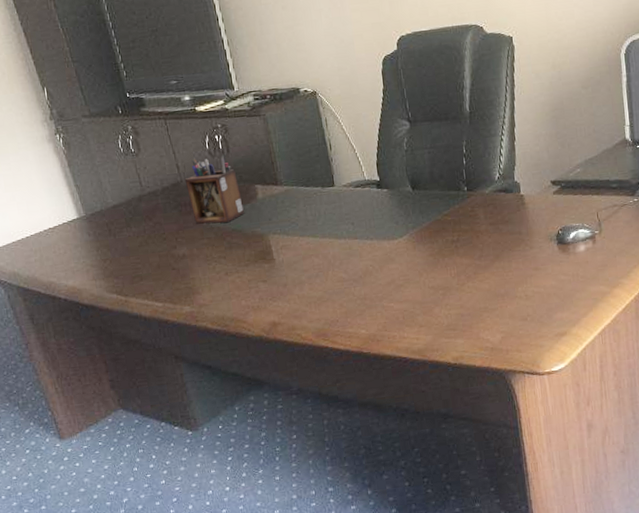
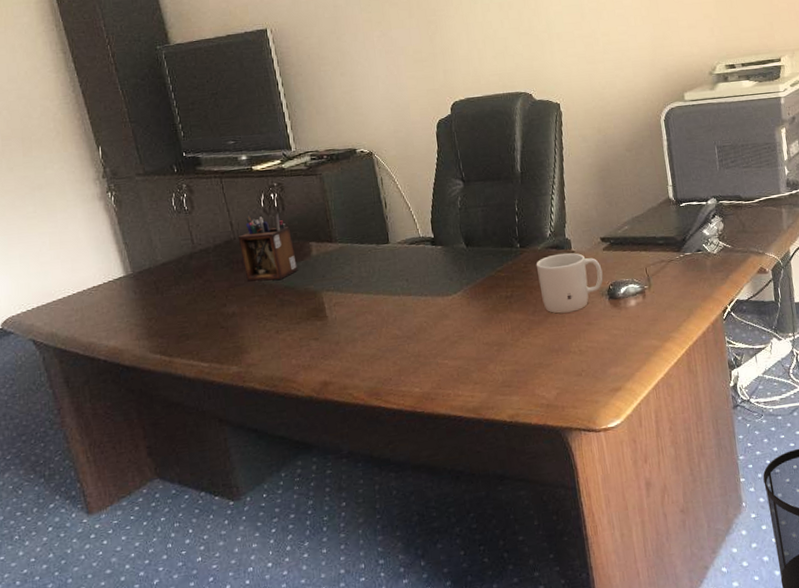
mug: none [483,196,553,259] -> present [535,252,603,314]

